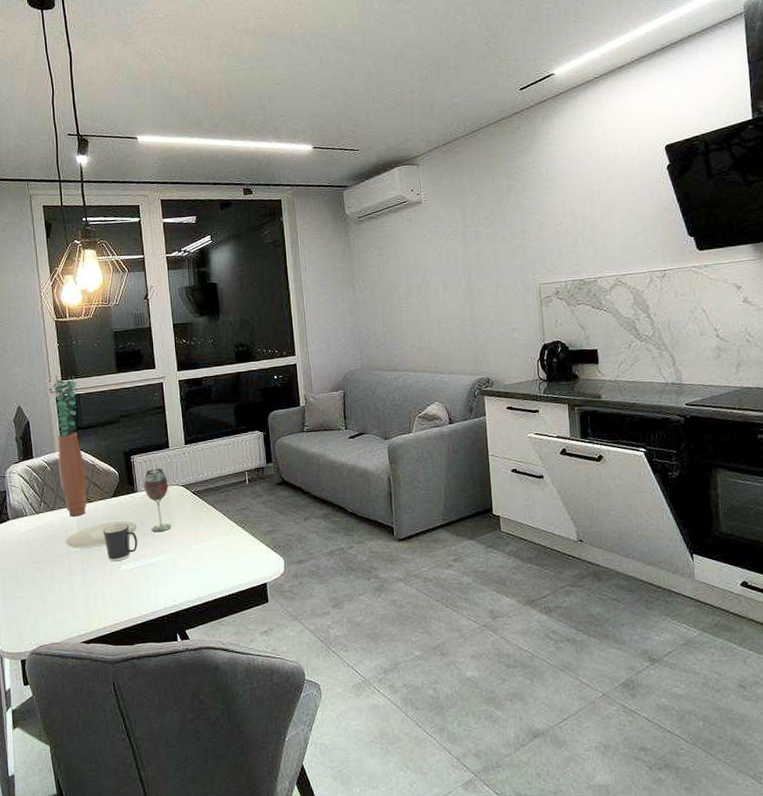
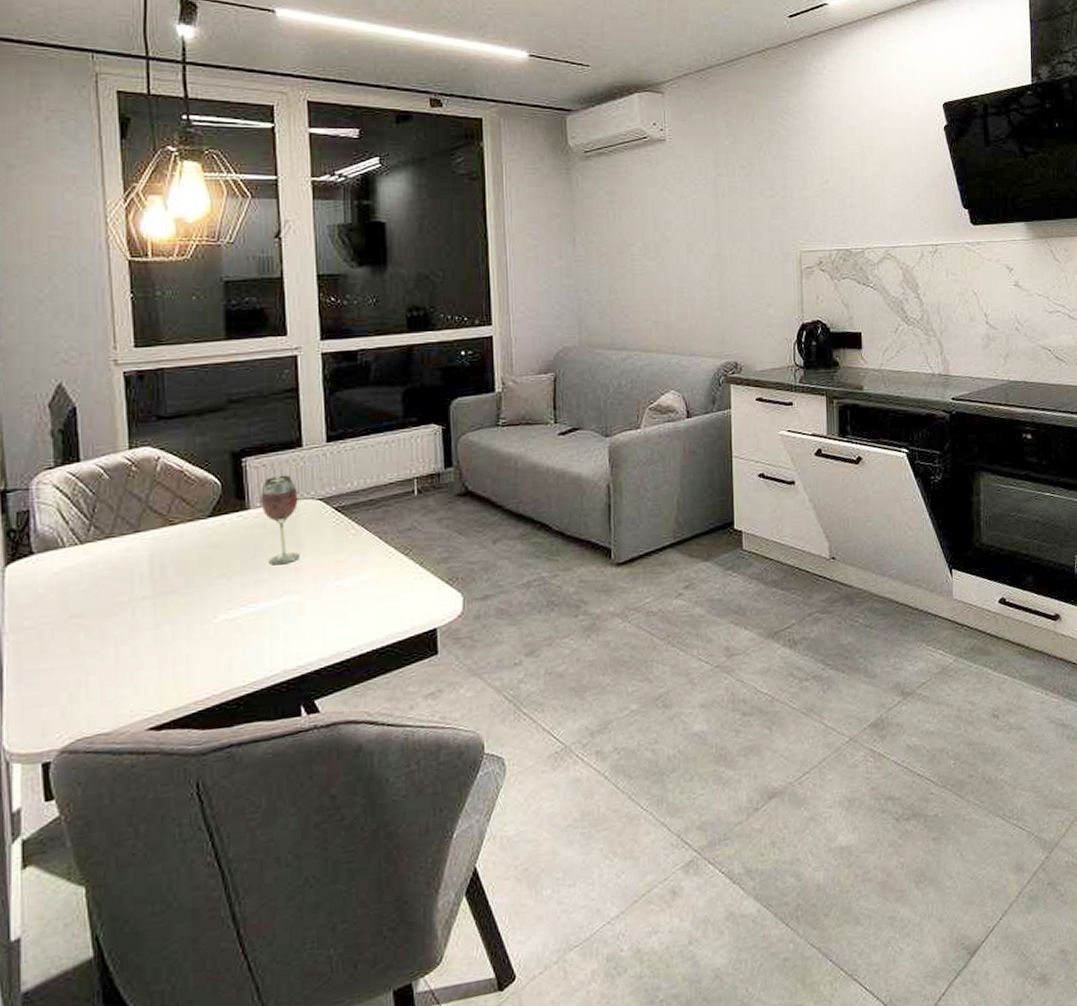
vase: present [53,375,87,517] -> none [119,340,169,547]
plate: present [66,521,137,549] -> none [129,550,247,593]
mug: present [103,523,138,562] -> none [191,554,247,610]

